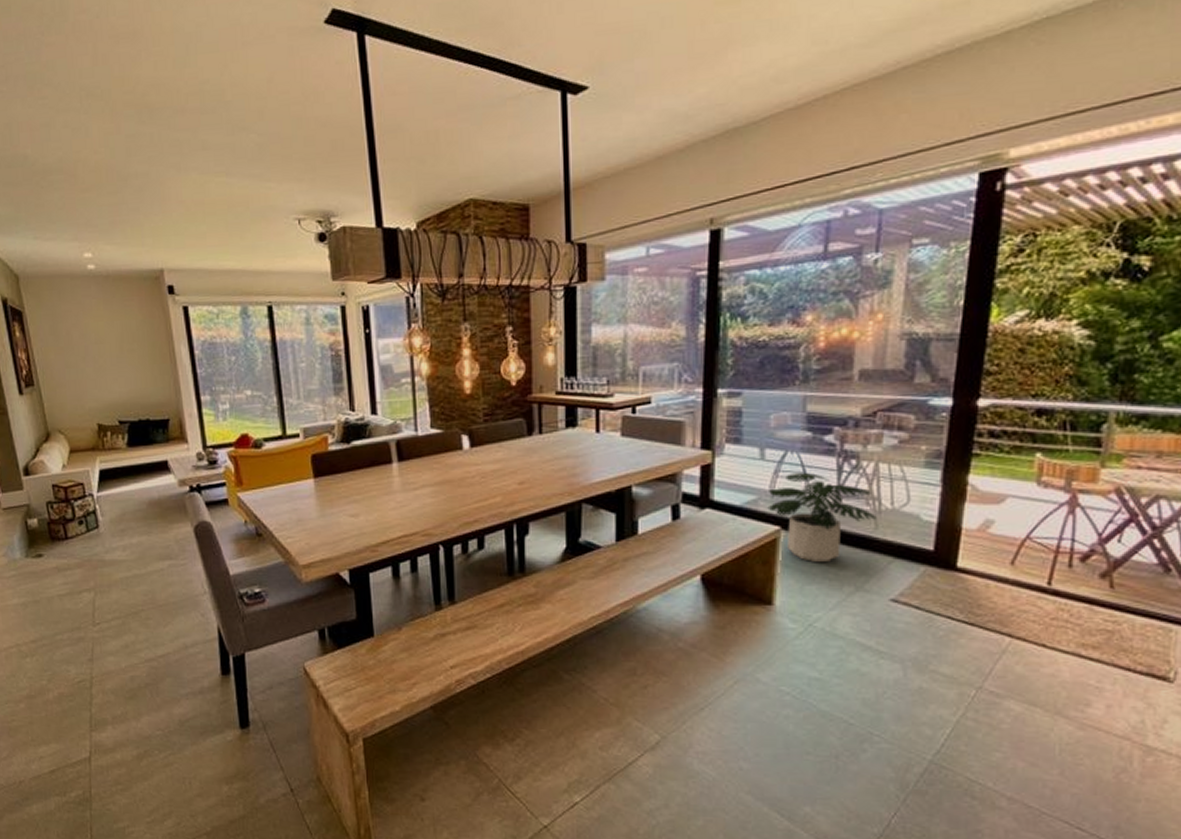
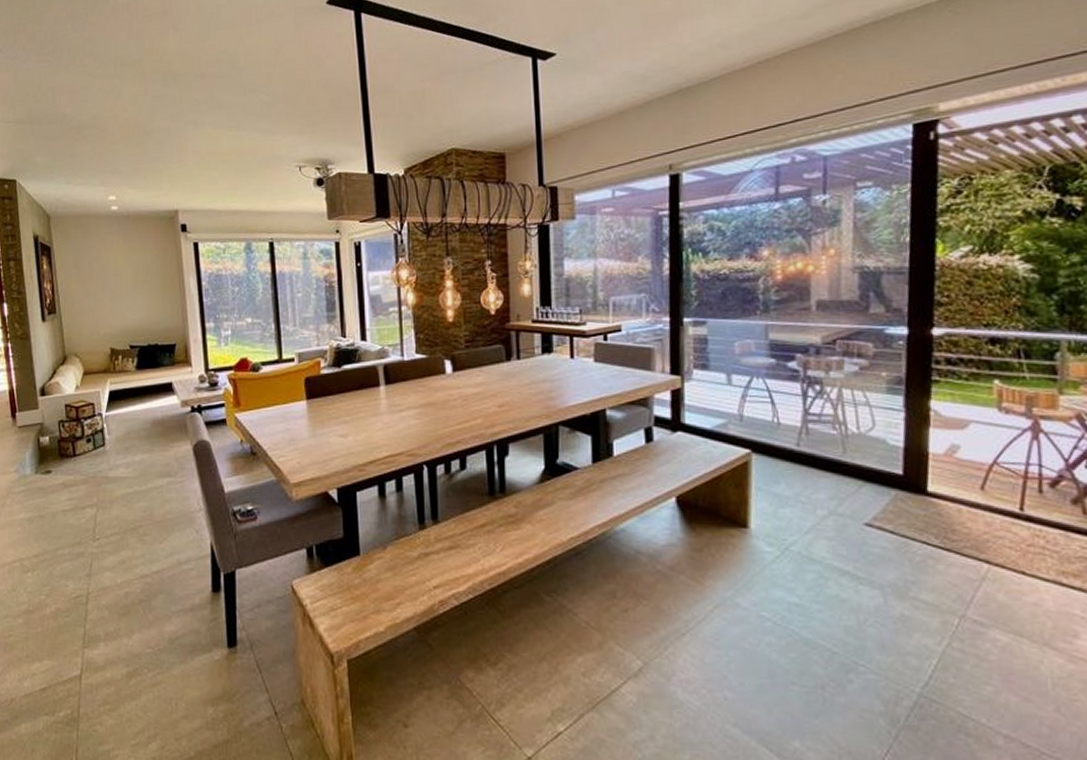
potted plant: present [767,472,877,563] -> none [737,397,844,486]

